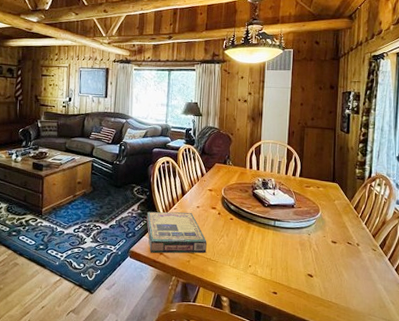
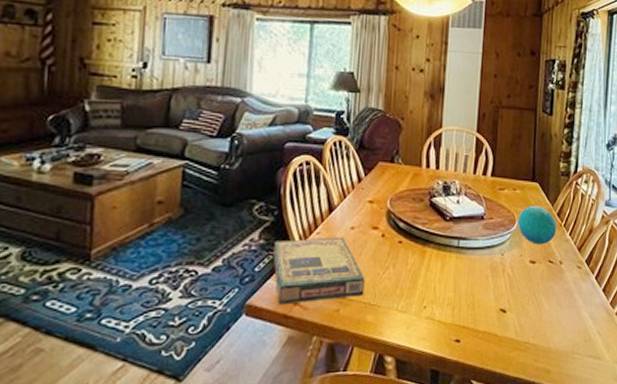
decorative orb: none [321,200,354,230] -> present [517,205,557,245]

